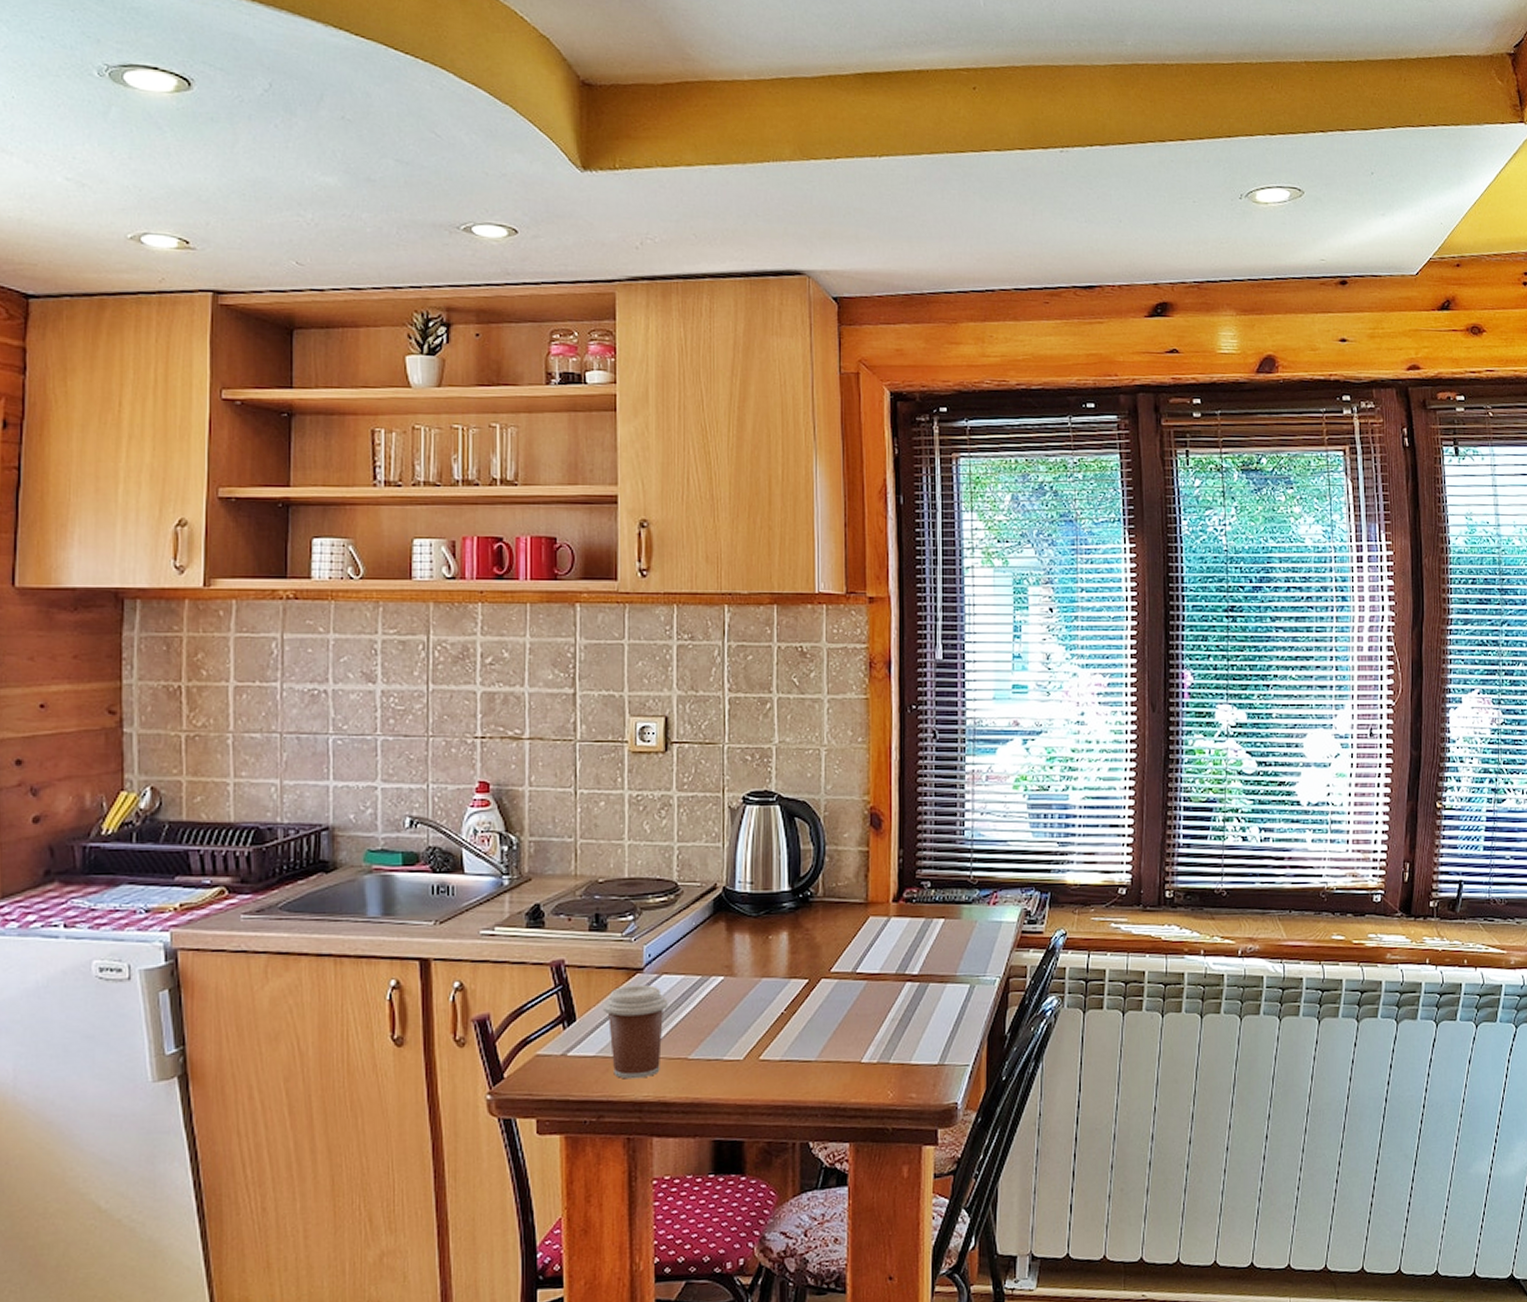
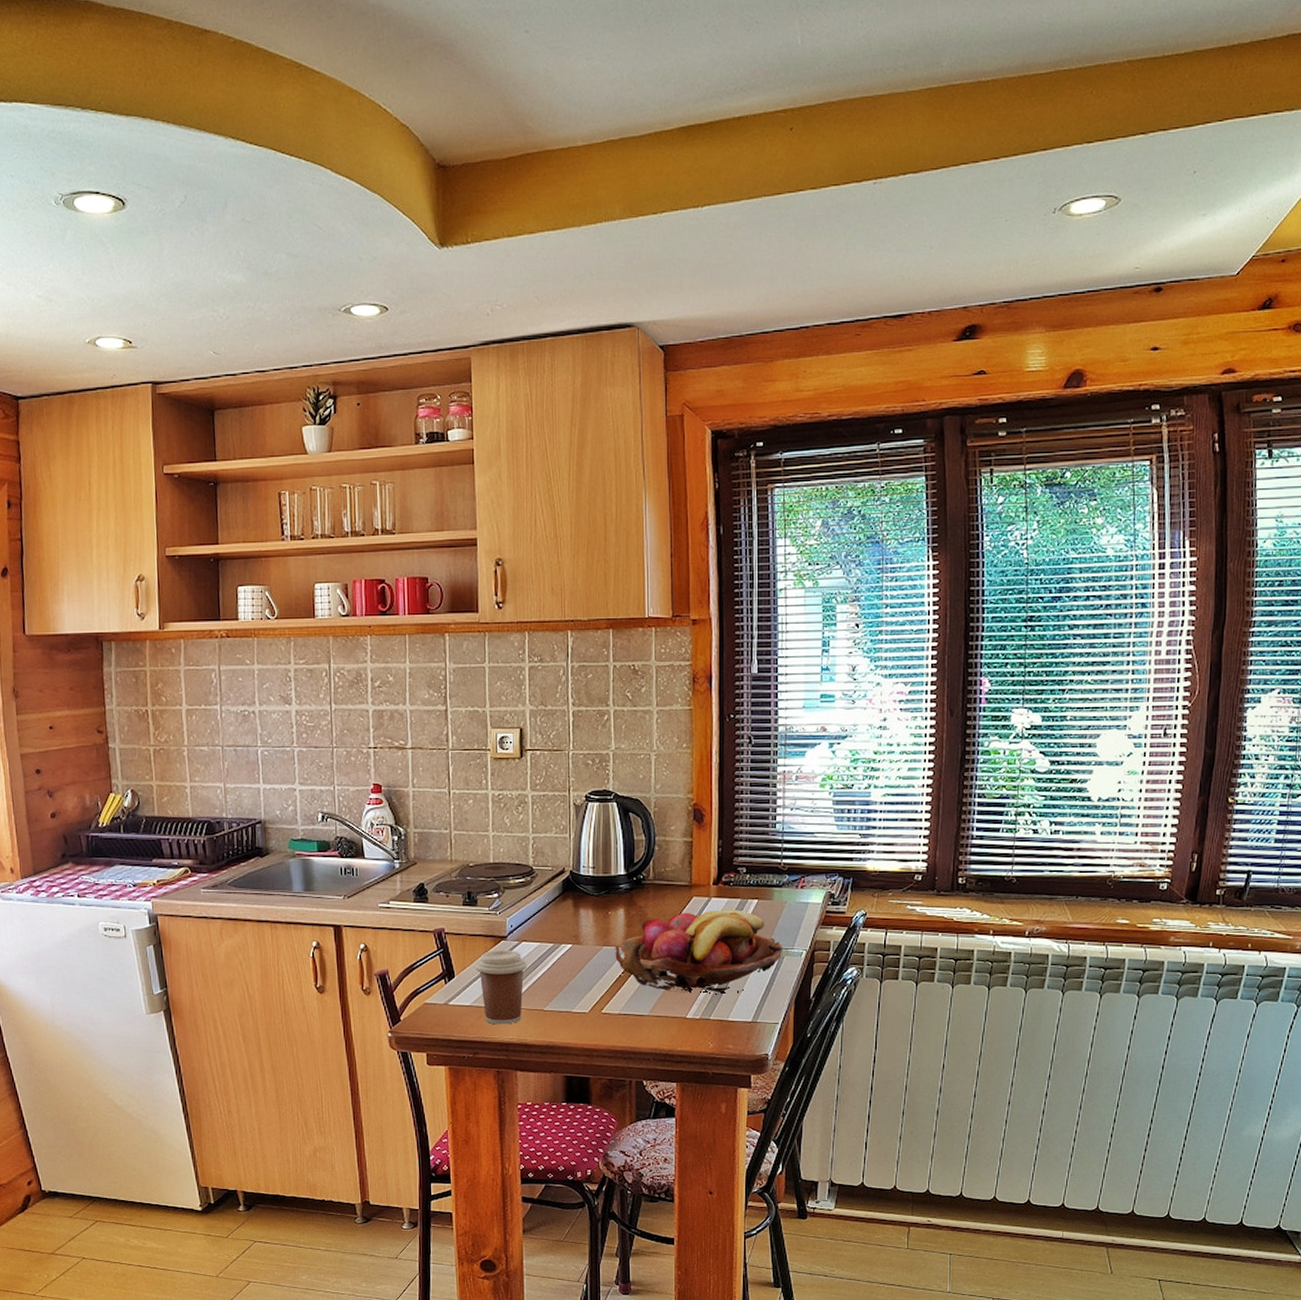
fruit basket: none [776,931,973,1033] -> present [615,910,782,995]

